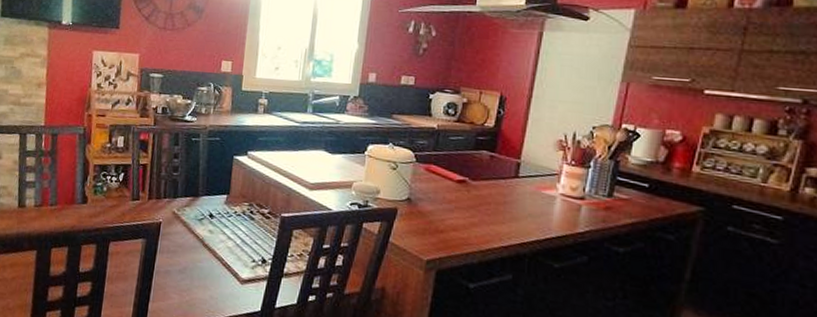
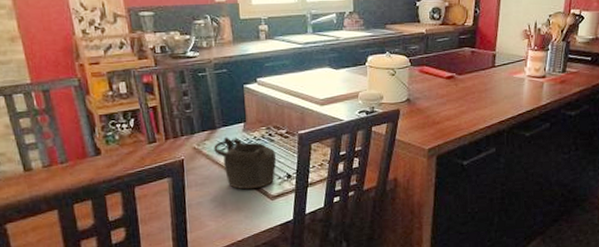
teapot: none [192,206,255,268] -> present [214,137,277,190]

